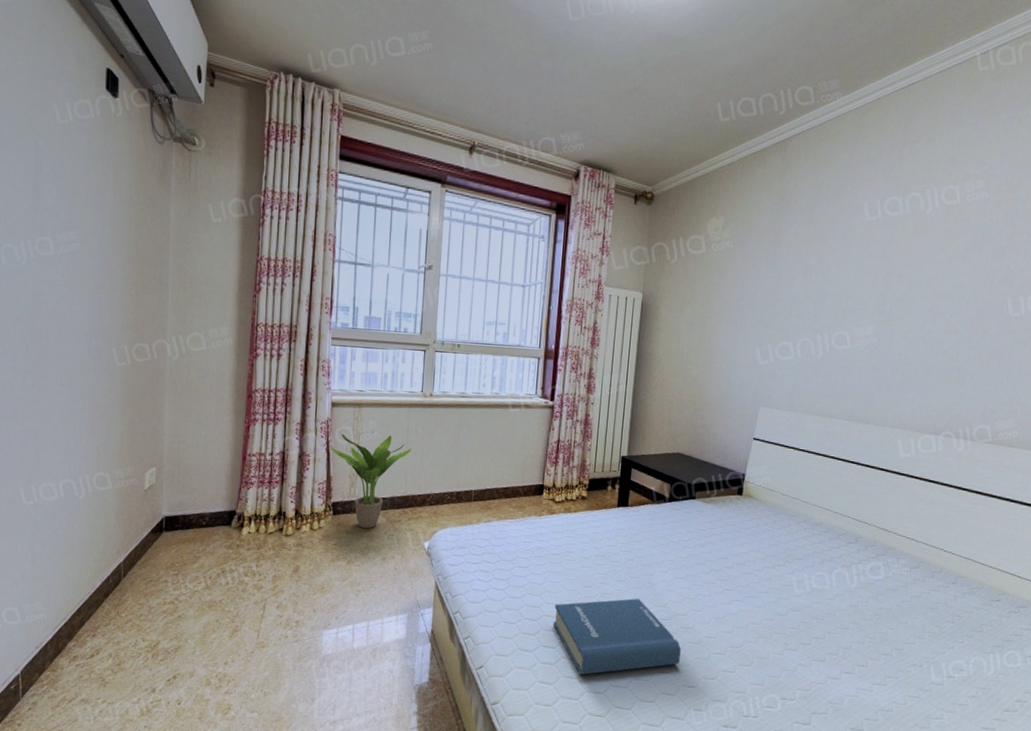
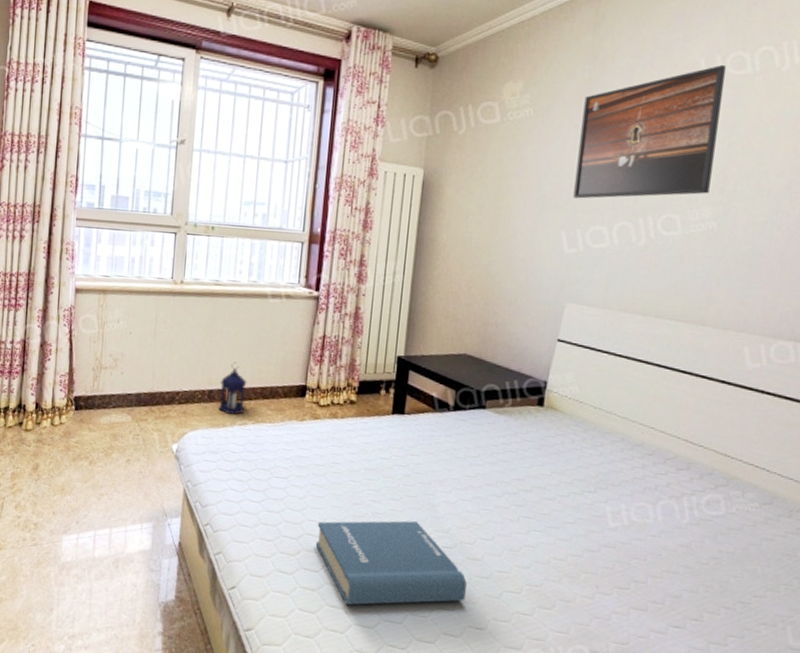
potted plant: present [330,433,412,529] -> none [73,322,160,427]
lantern: none [466,466,491,514] -> present [218,362,247,415]
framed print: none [765,207,884,319] -> present [573,65,726,199]

